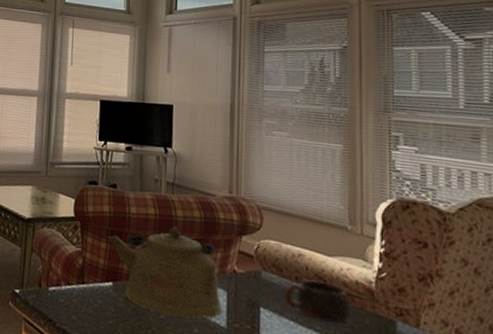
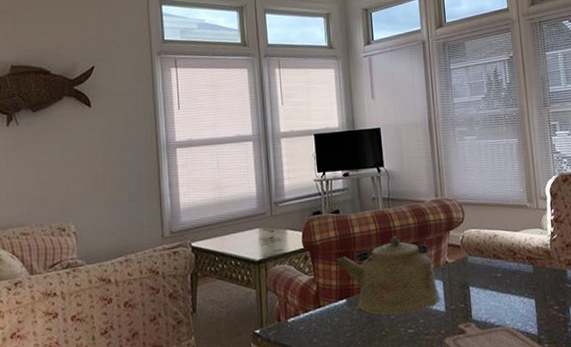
cup: present [283,280,350,324] -> none [485,253,535,286]

